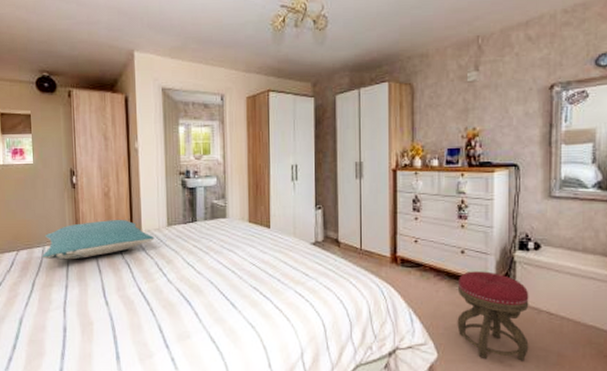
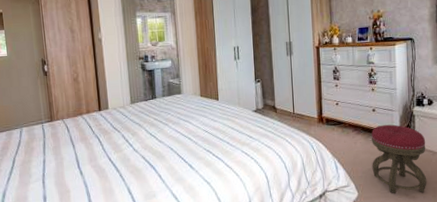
pillow: present [42,220,155,260] -> none [20,100,121,139]

